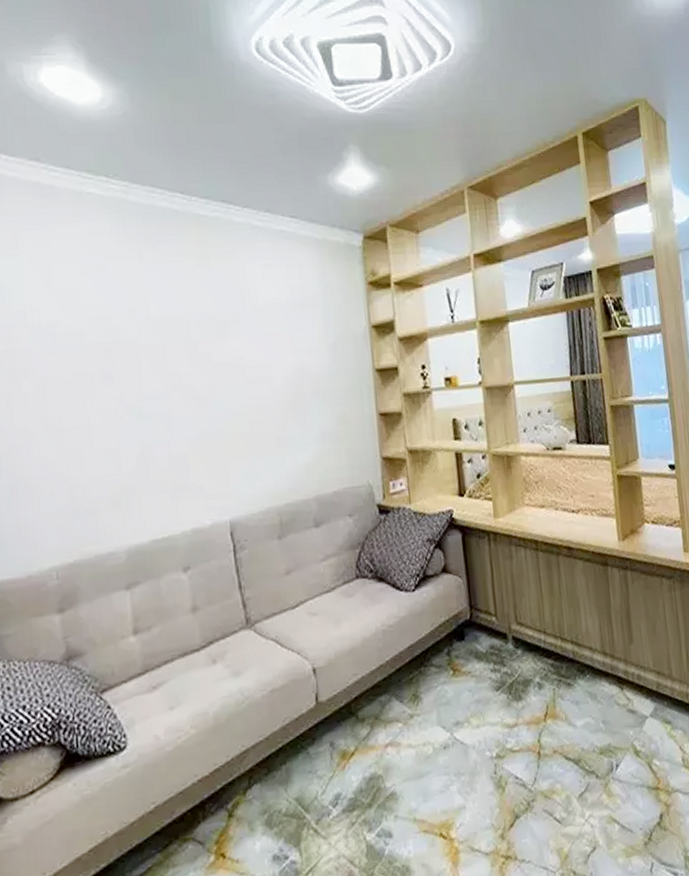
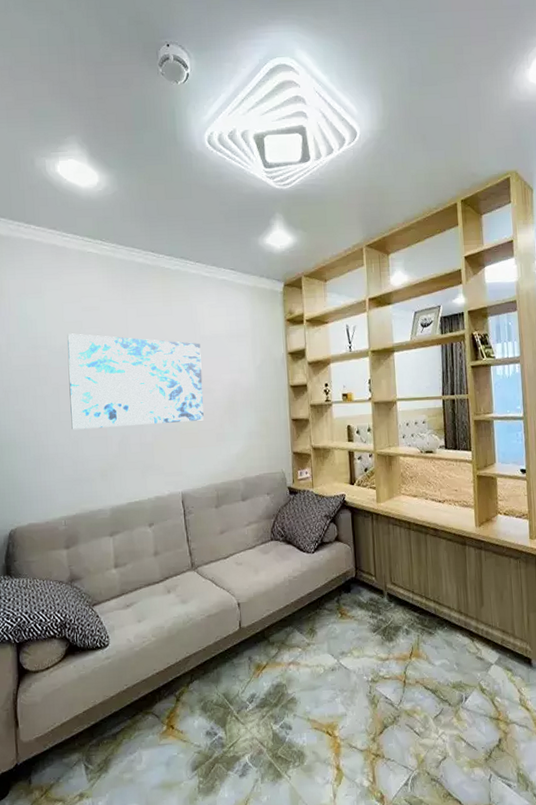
wall art: none [58,305,259,442] -> present [67,333,204,430]

